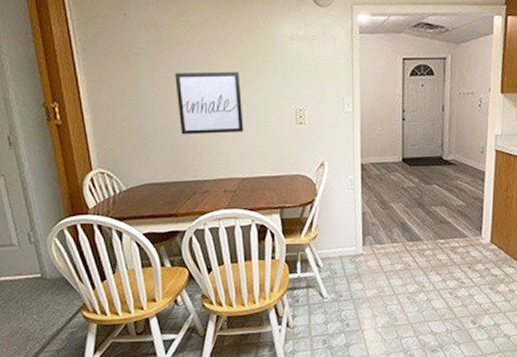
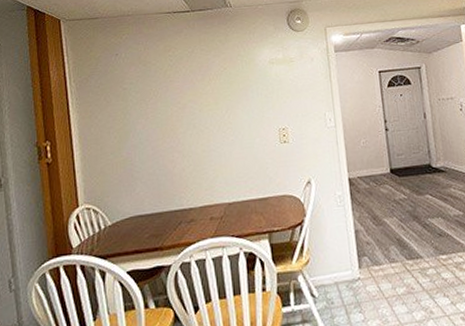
wall art: present [175,72,244,135] -> none [161,98,229,163]

